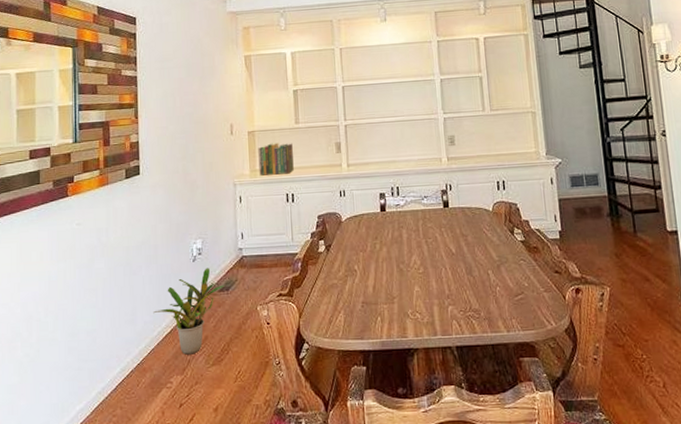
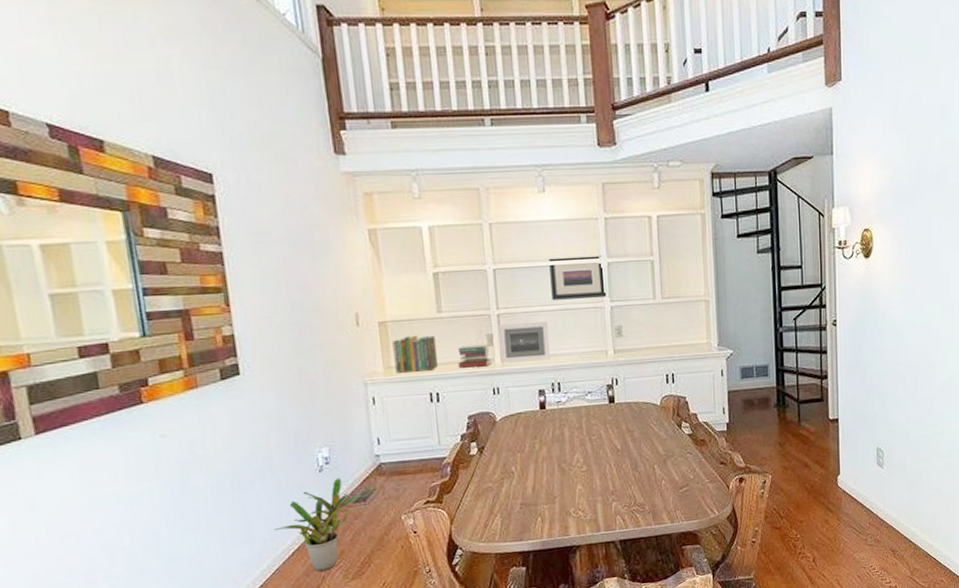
books: none [311,151,340,172] -> present [458,344,492,368]
picture frame: none [346,131,390,169] -> present [499,321,551,364]
picture frame: none [389,73,440,113] -> present [549,255,607,300]

